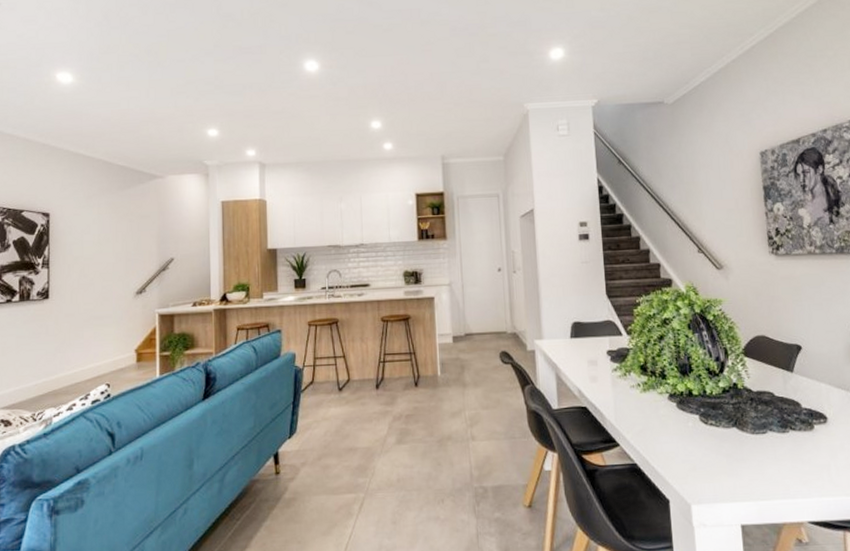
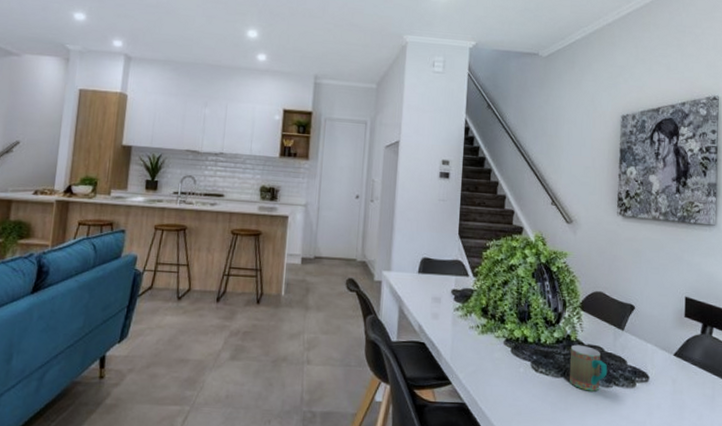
mug: none [738,392,782,439] -> present [569,344,608,392]

